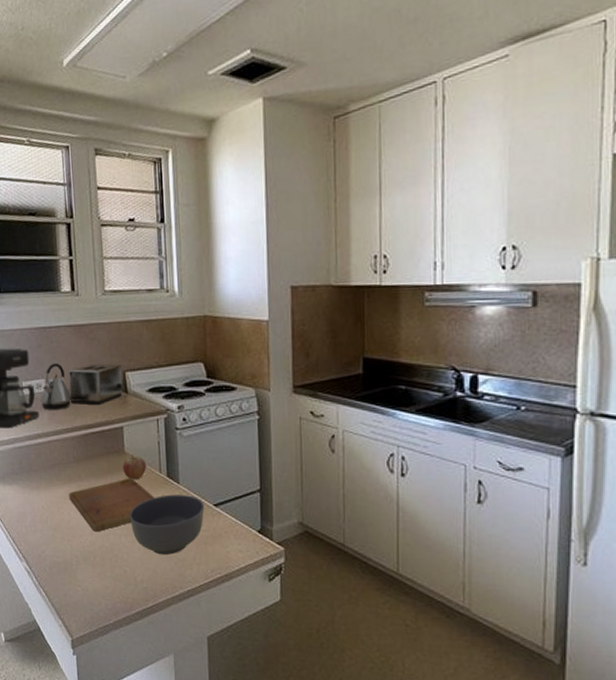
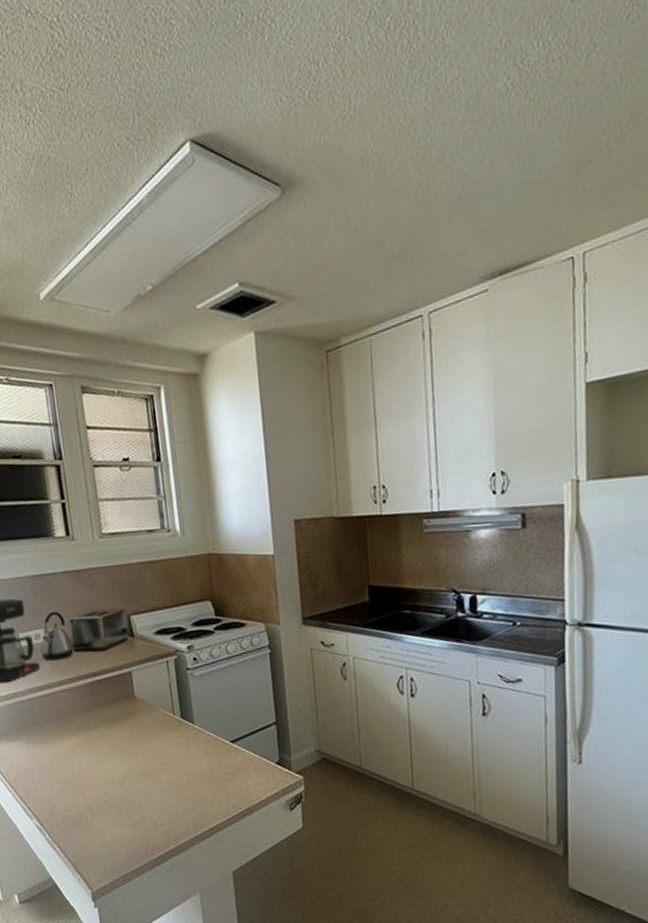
cutting board: present [69,478,155,532] -> none [78,723,170,781]
fruit: present [122,455,147,480] -> none [133,699,160,724]
bowl: present [129,494,205,555] -> none [144,734,222,796]

